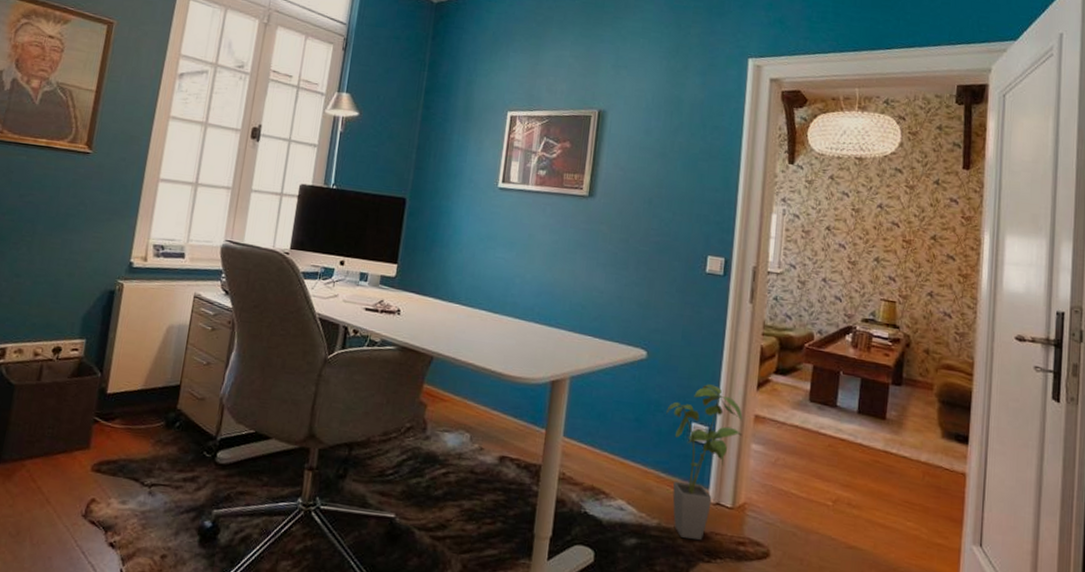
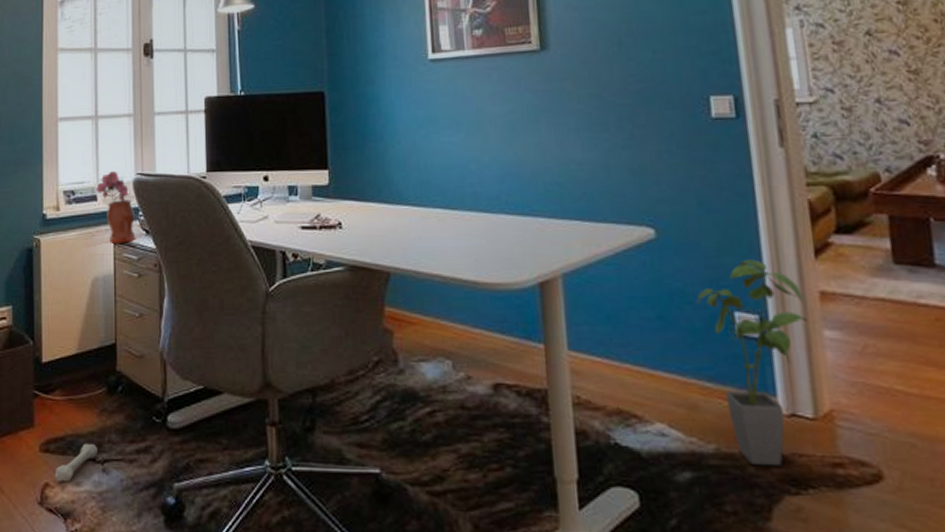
dog toy: none [102,467,148,500] -> present [54,443,99,482]
potted flower: none [185,234,218,300] -> present [96,171,136,245]

